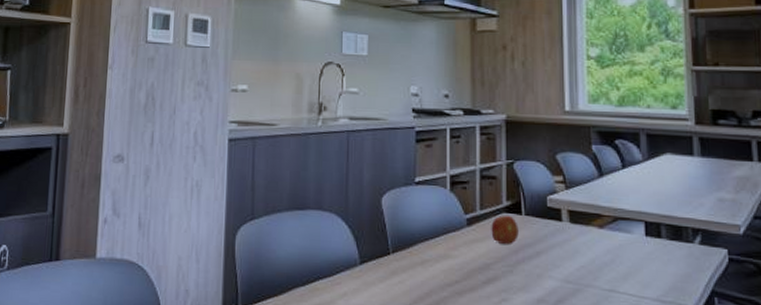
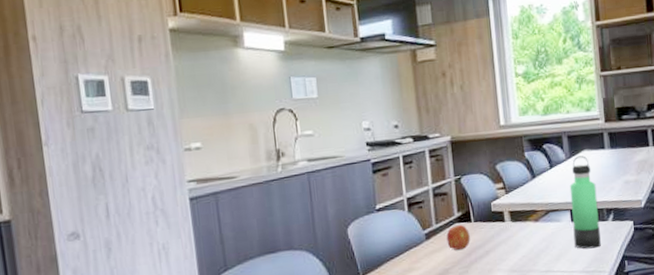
thermos bottle: none [645,159,683,274] -> present [569,155,601,249]

